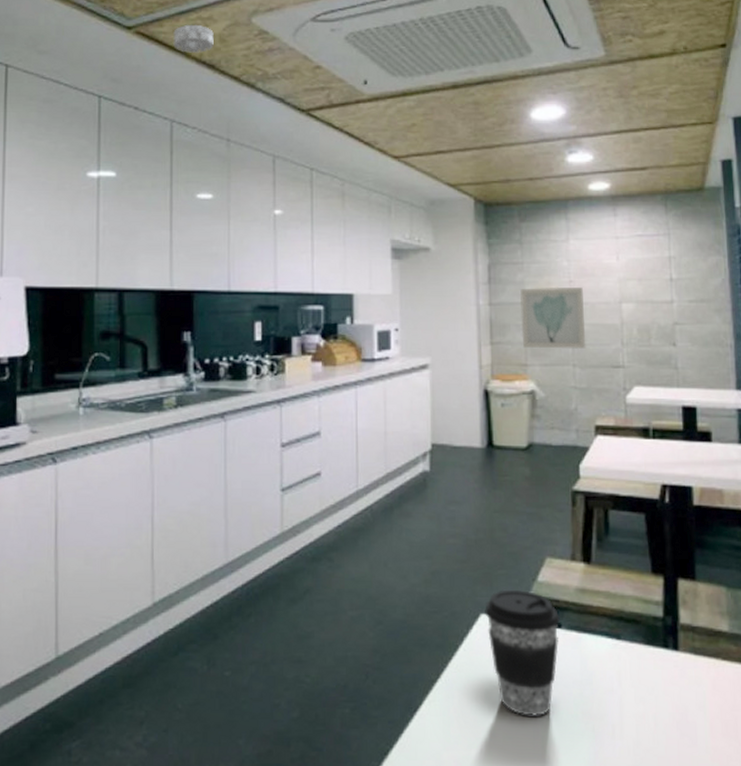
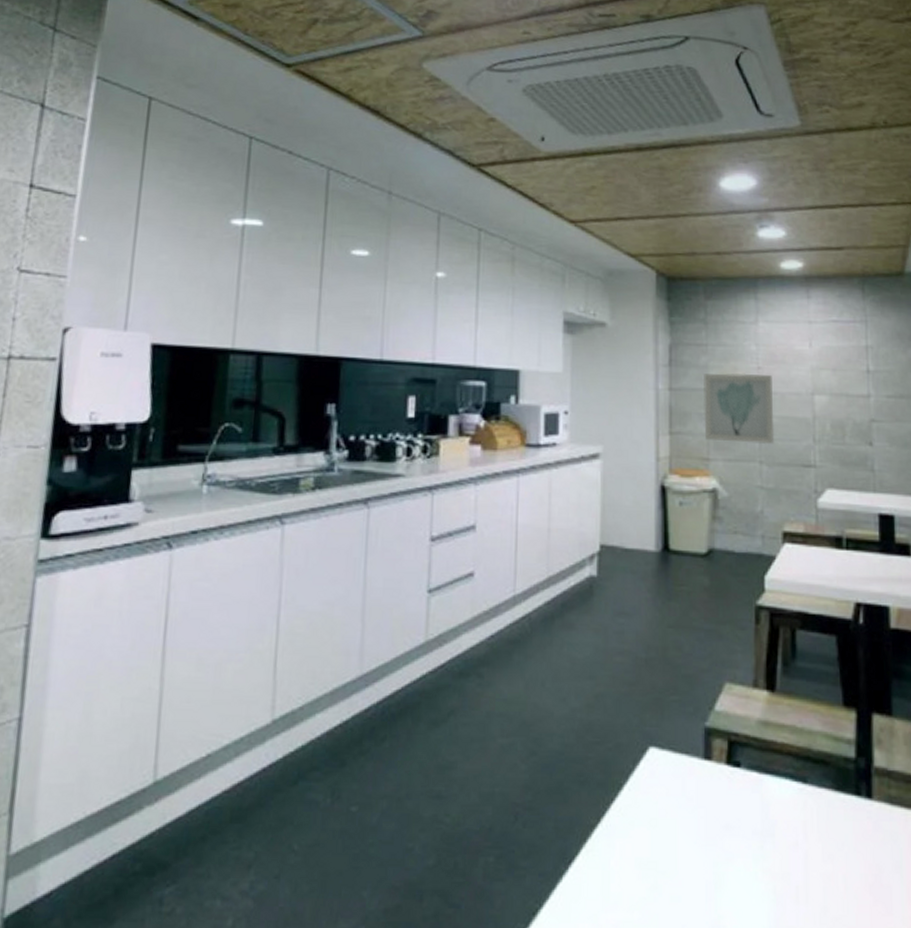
smoke detector: present [173,24,214,54] -> none [335,65,381,98]
coffee cup: present [485,589,560,716] -> none [654,718,739,873]

